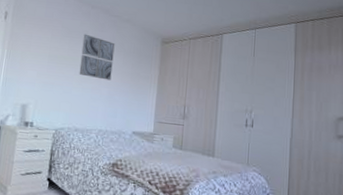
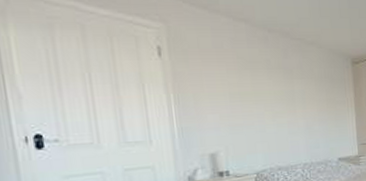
wall art: present [79,34,115,80] -> none [265,63,307,111]

